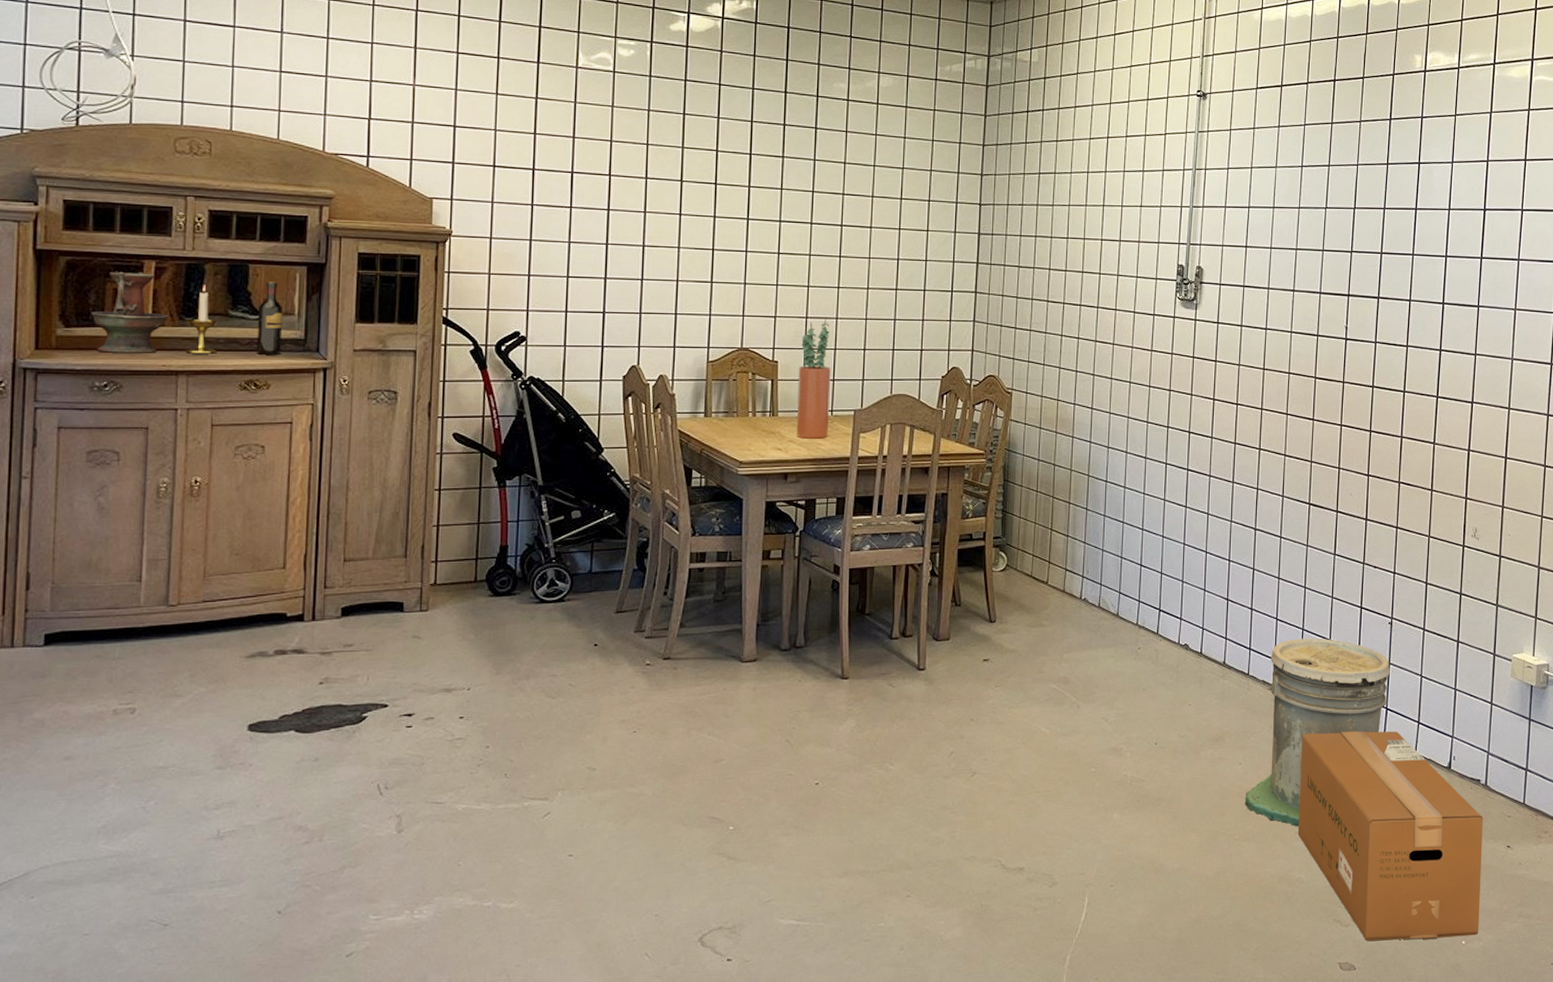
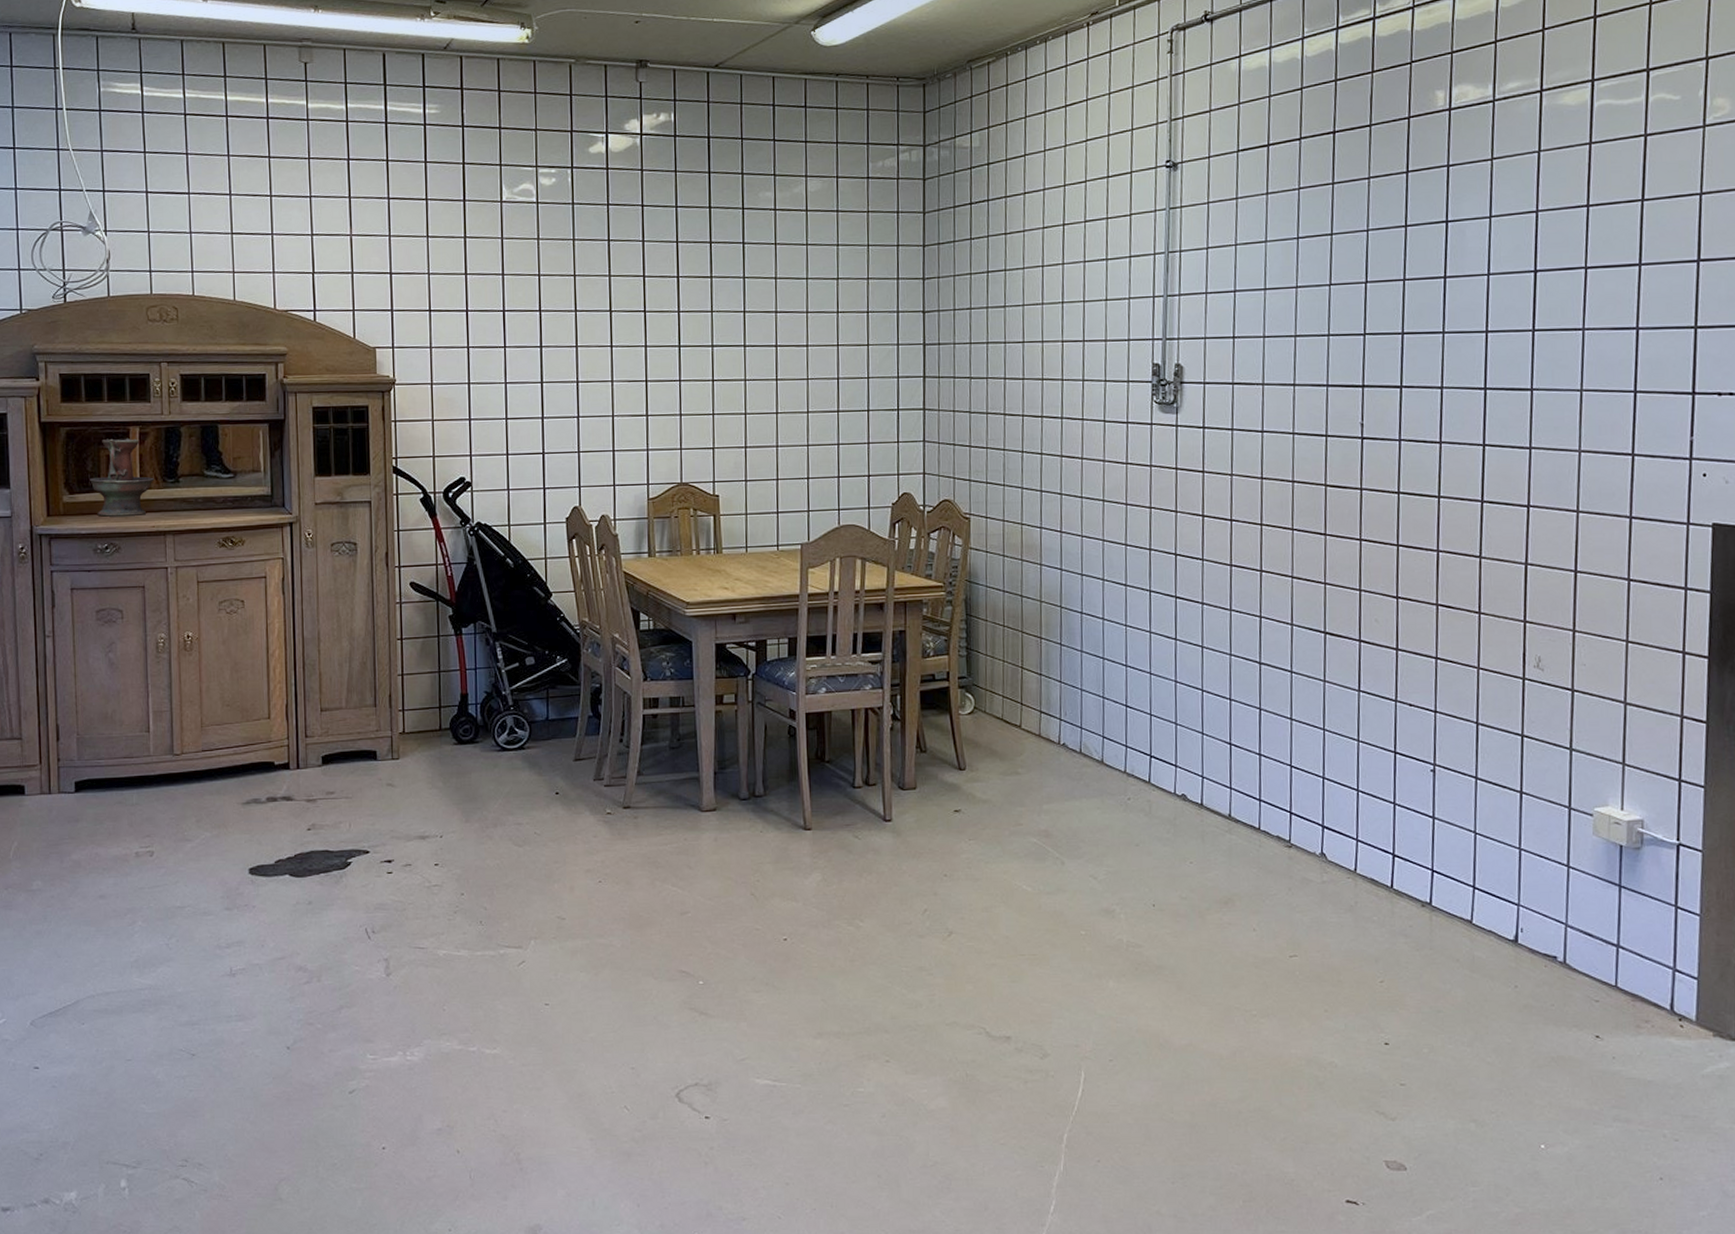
candlestick: present [185,284,219,354] -> none [169,447,196,514]
wine bottle: present [256,282,284,356] -> none [229,440,252,513]
vase: present [797,317,831,440] -> none [740,445,775,577]
bucket: present [1245,638,1391,827] -> none [1262,787,1436,1004]
box: present [1297,730,1483,942] -> none [1327,895,1563,1140]

